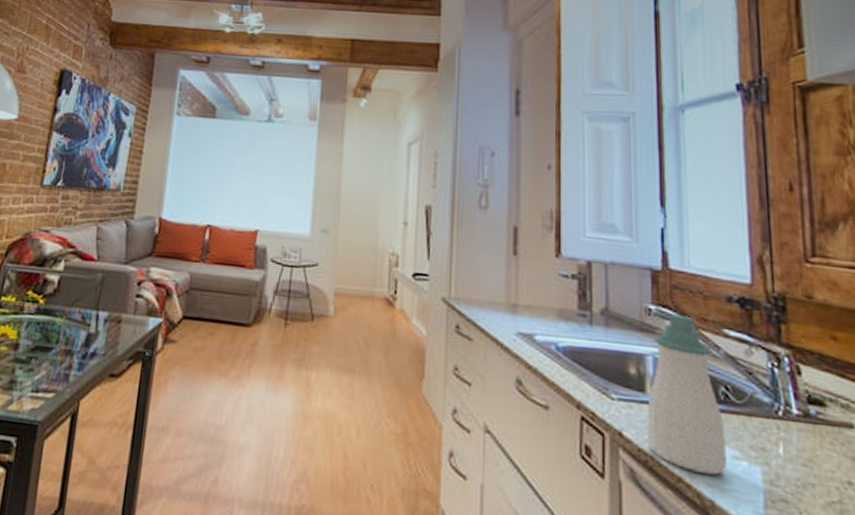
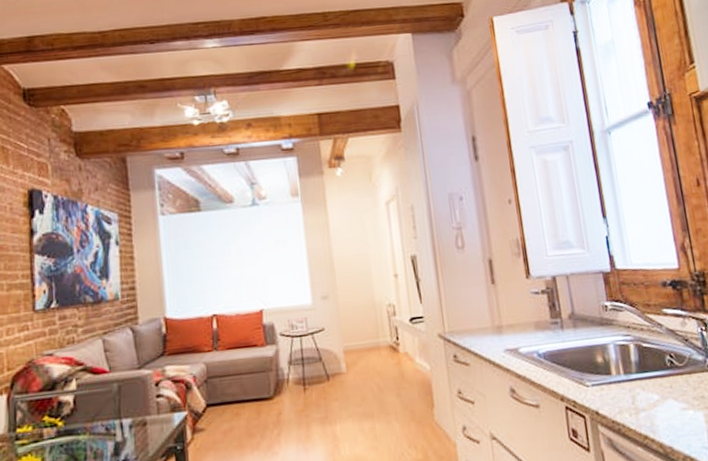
soap bottle: present [647,310,727,476] -> none [608,304,679,429]

